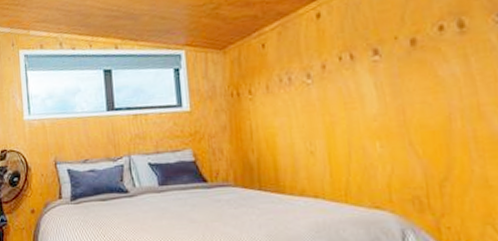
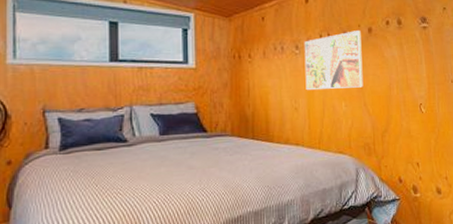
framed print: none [317,44,407,128] -> present [304,30,364,90]

